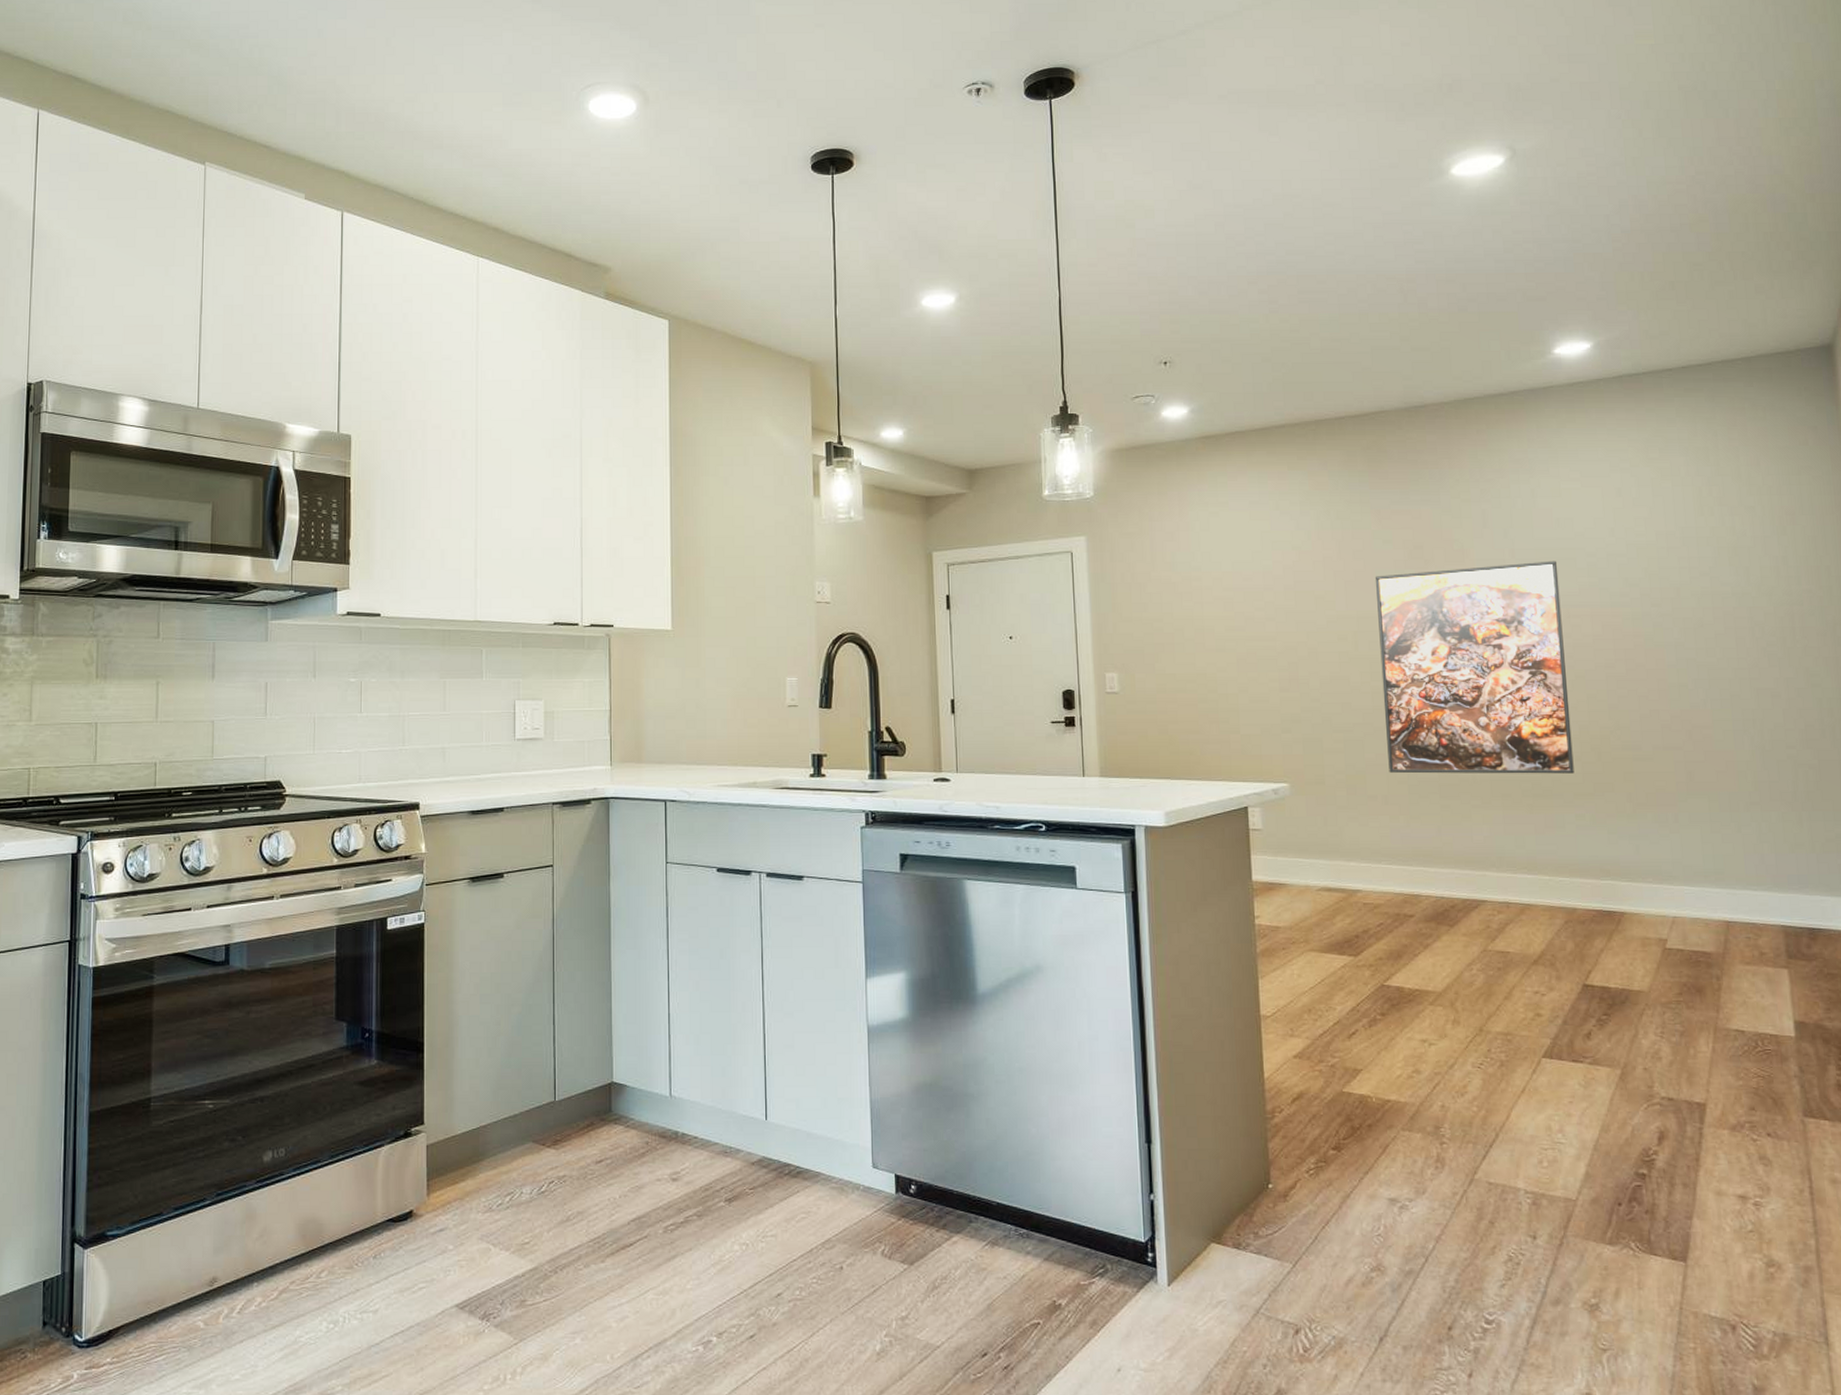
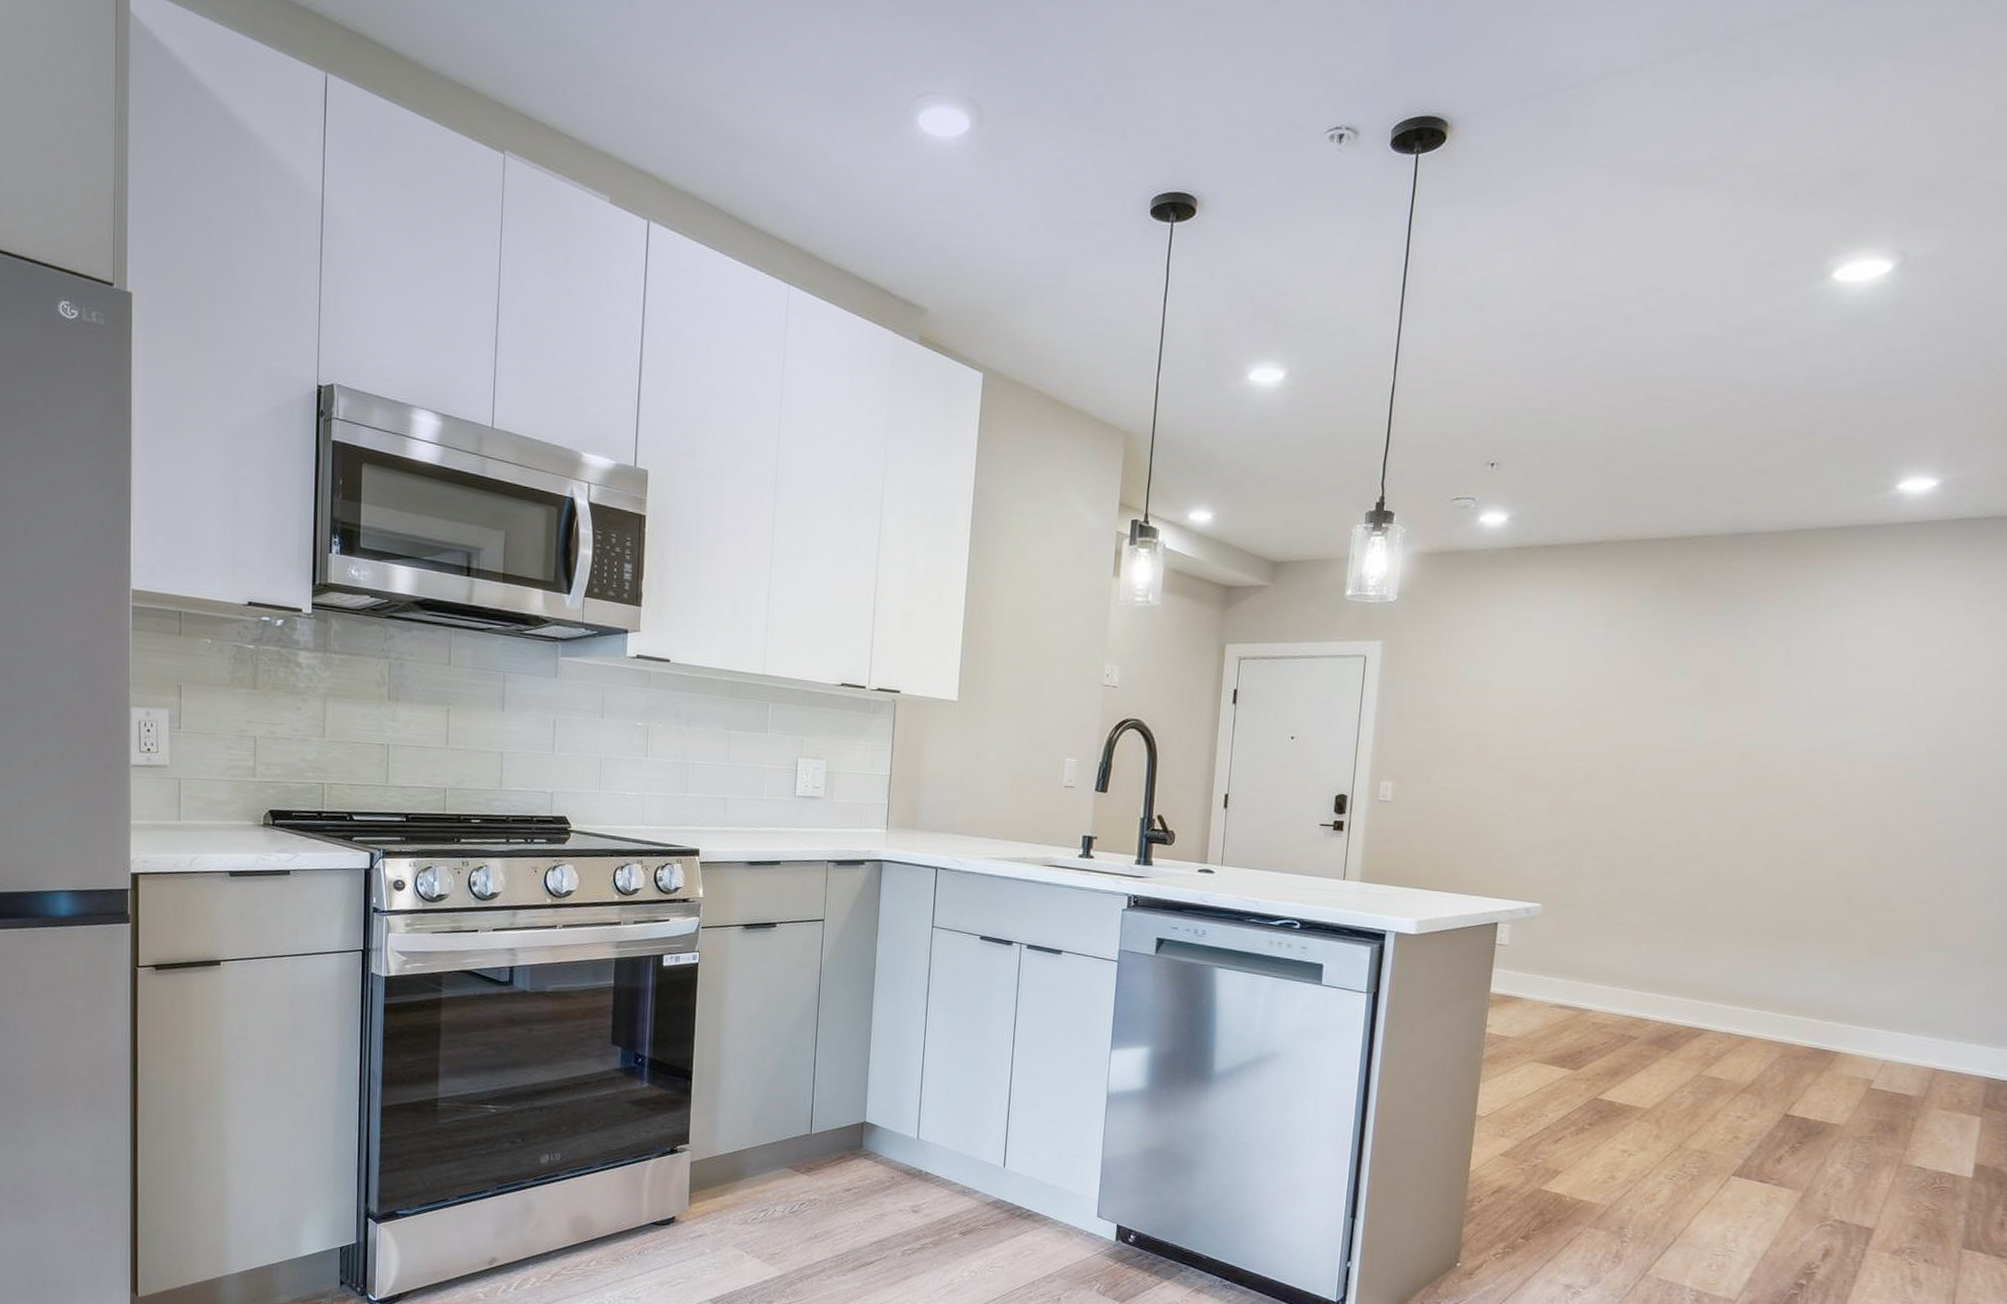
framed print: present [1374,560,1574,774] -> none [1641,706,1851,918]

